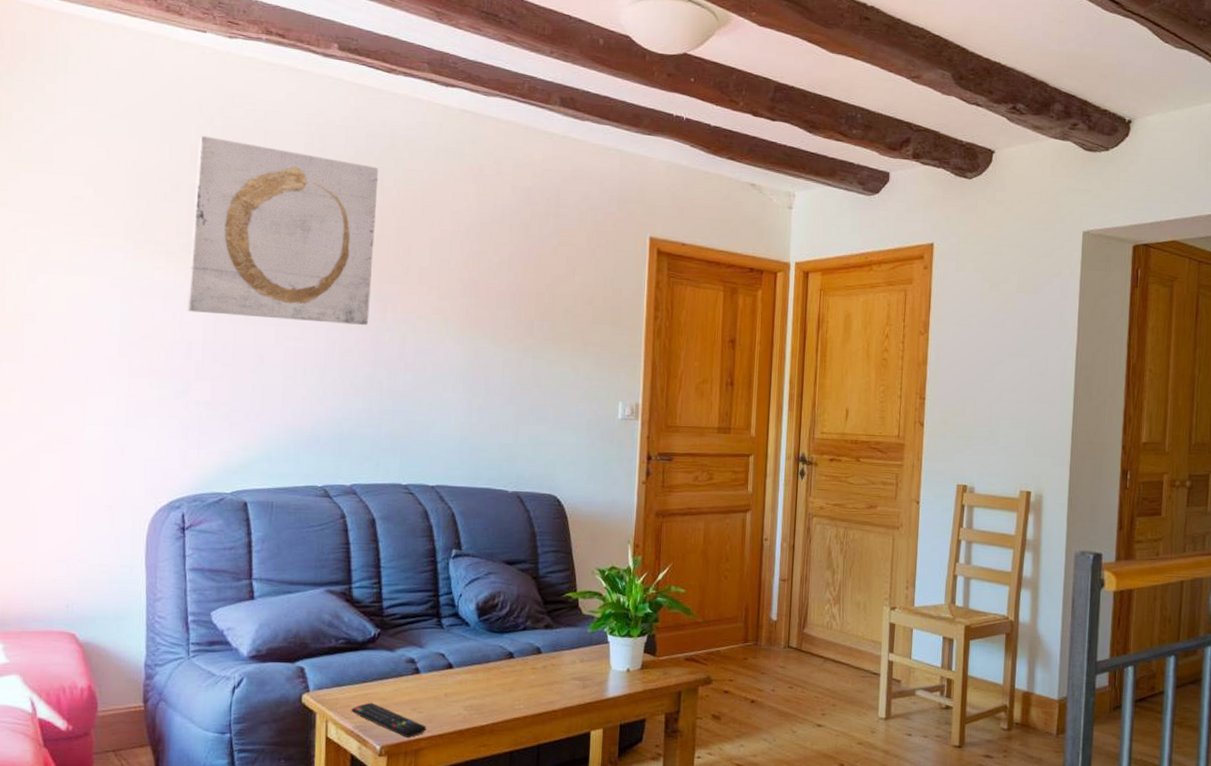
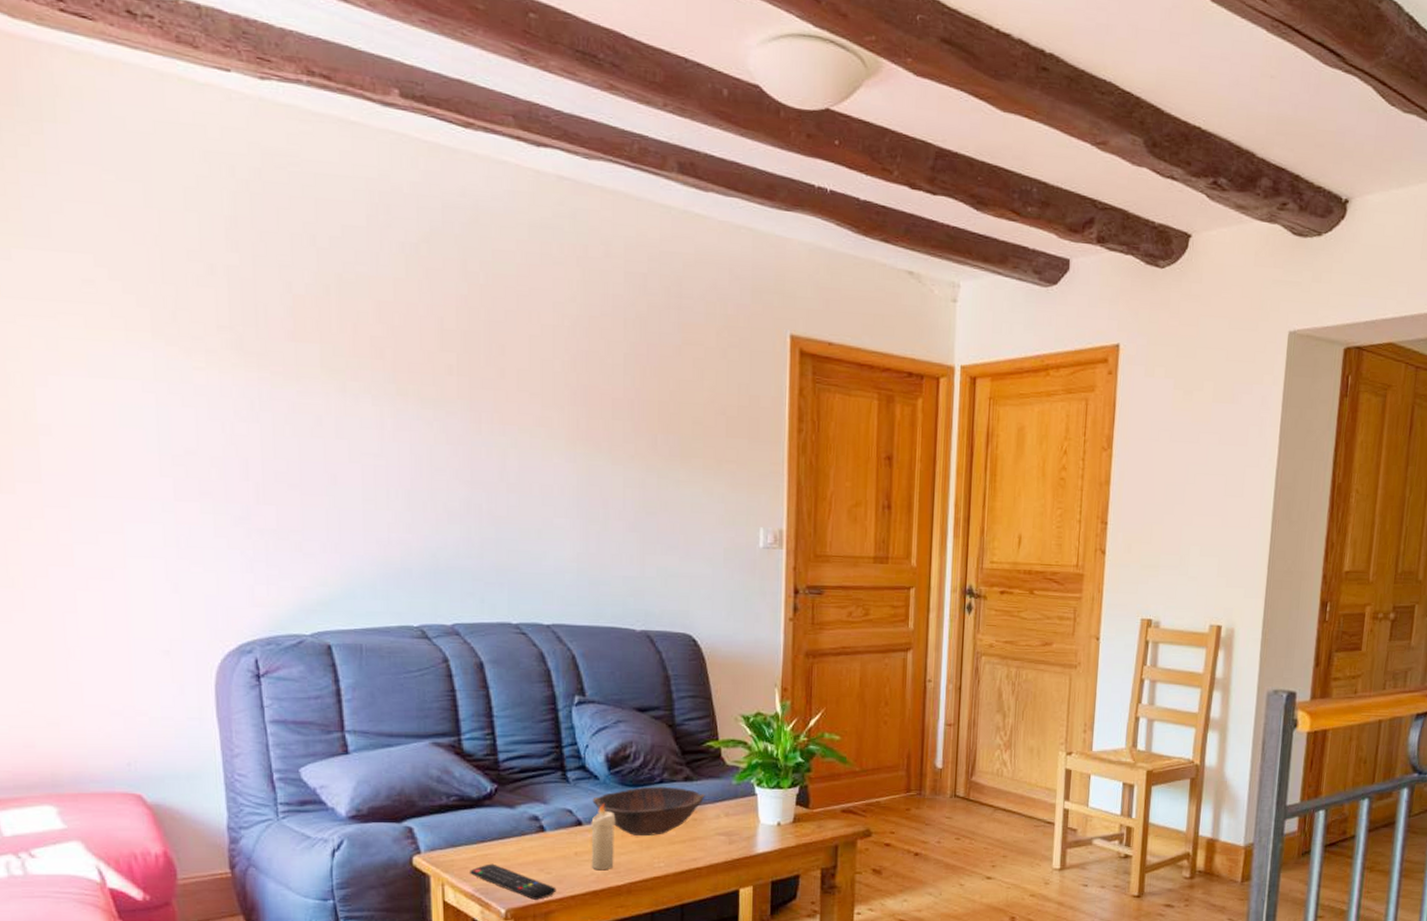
wall art: present [187,136,379,325] -> none [234,205,461,439]
candle: none [458,647,483,711] -> present [591,802,616,871]
bowl: none [463,633,563,680] -> present [592,786,706,837]

